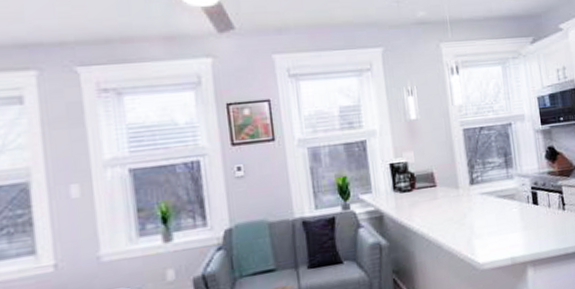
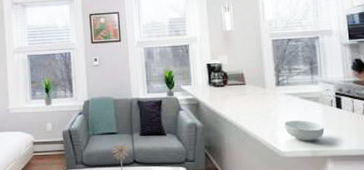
cereal bowl: none [481,222,523,248] -> present [284,120,325,141]

